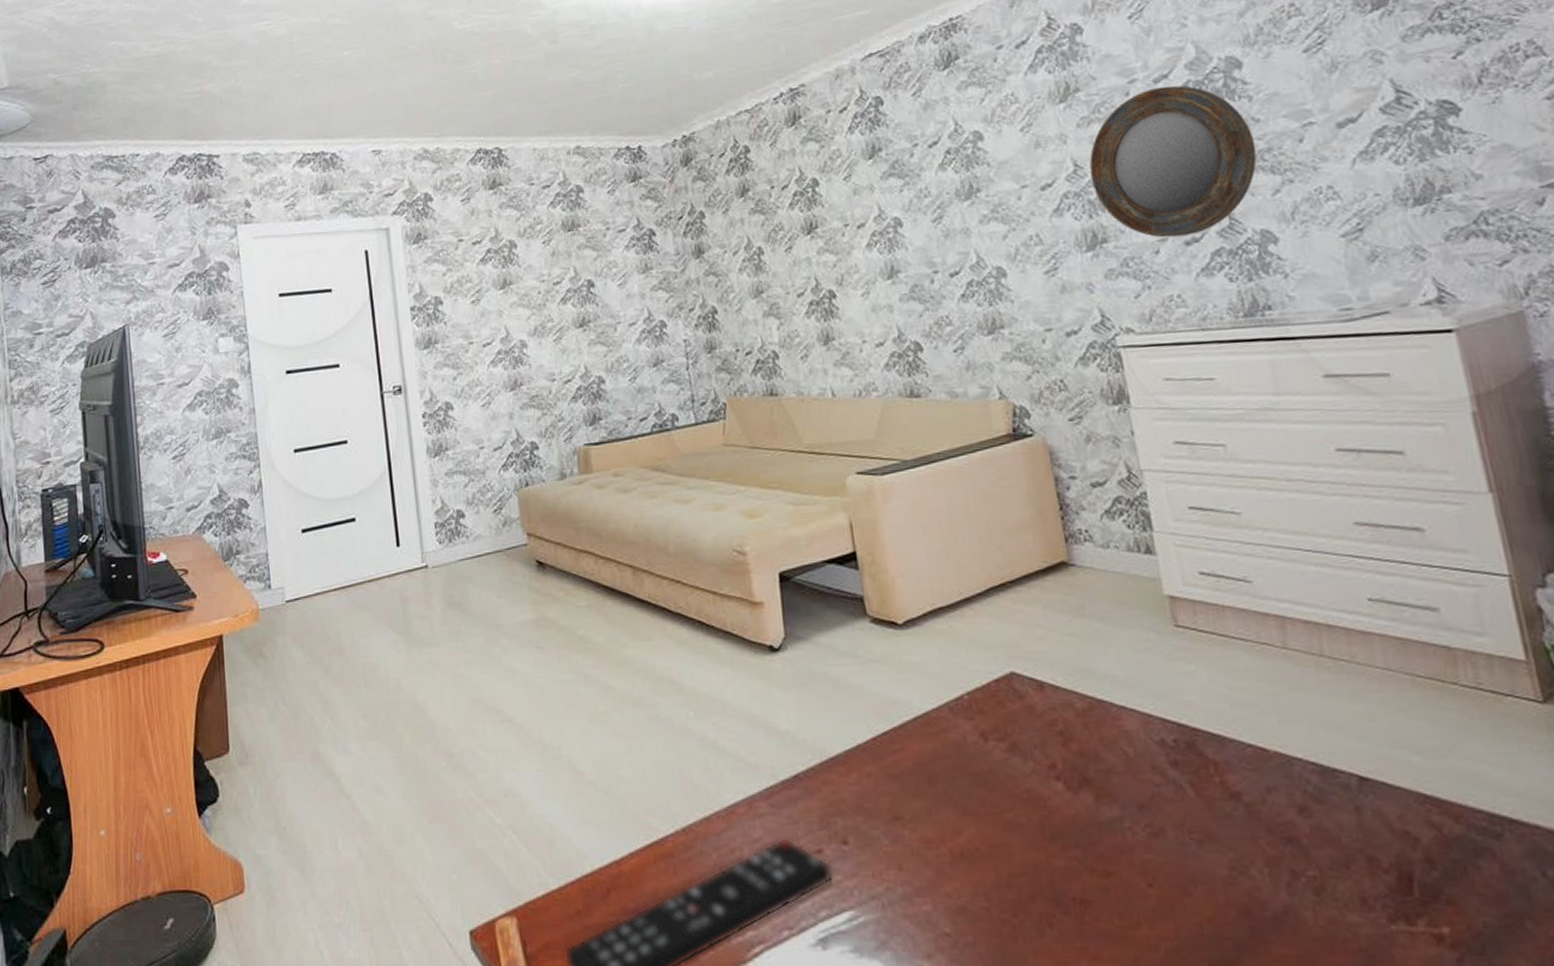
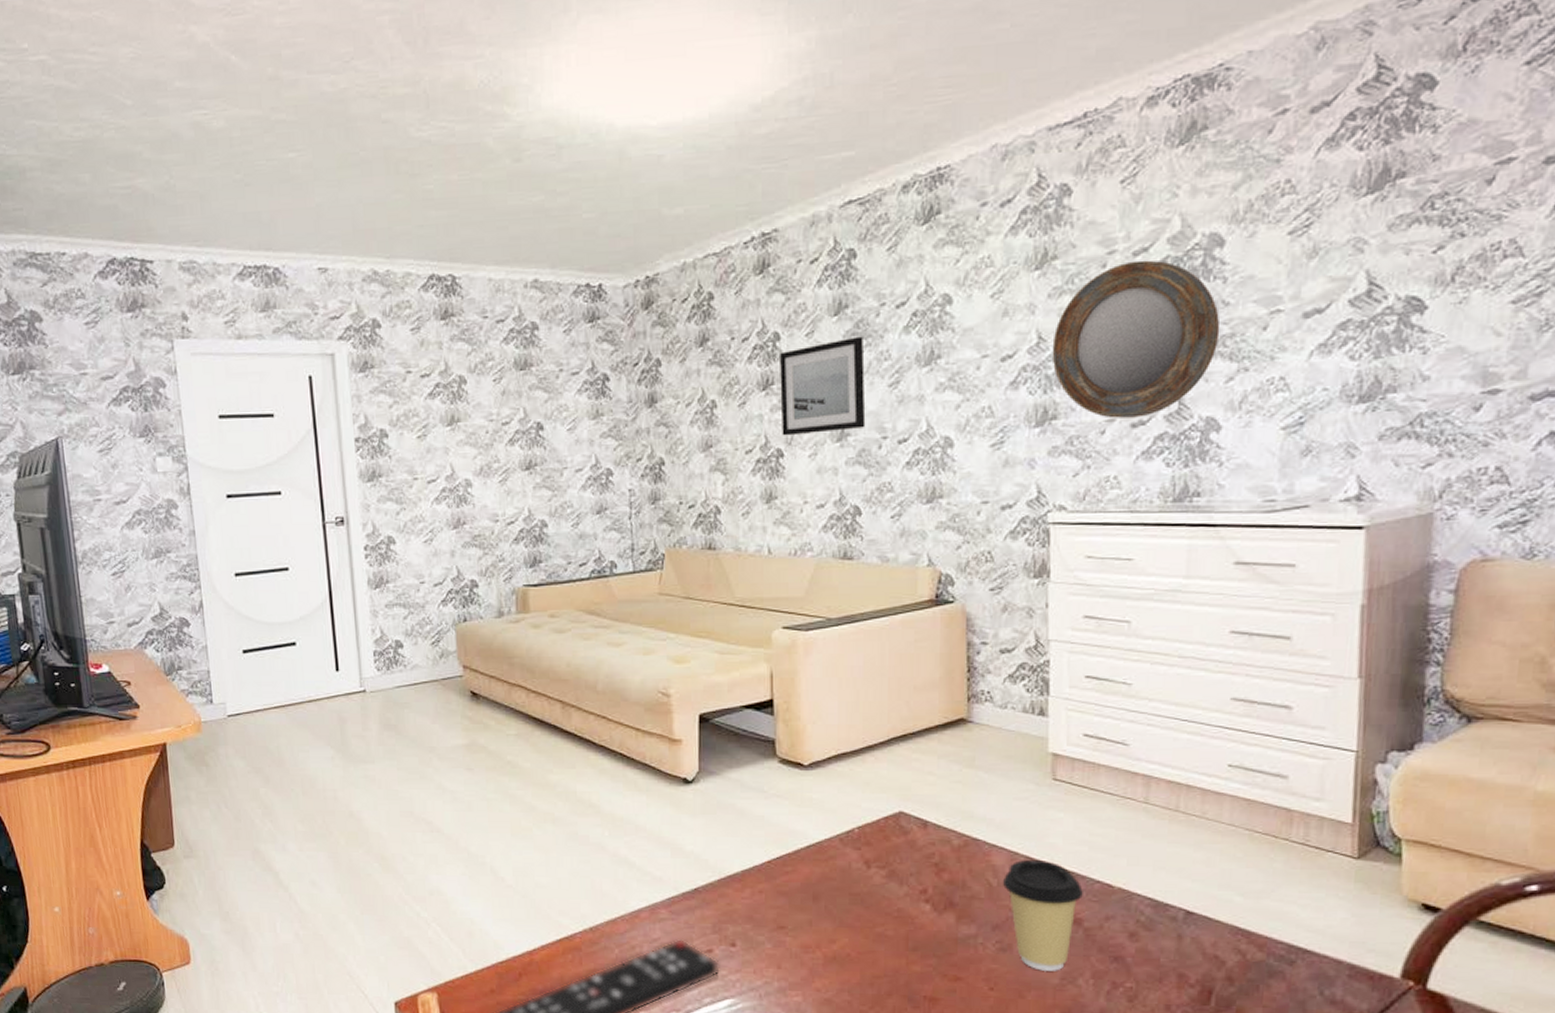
wall art: none [820,176,915,277] -> present [780,336,866,436]
coffee cup: none [1139,721,1235,860] -> present [1002,859,1083,971]

